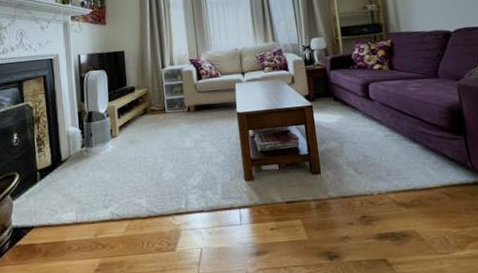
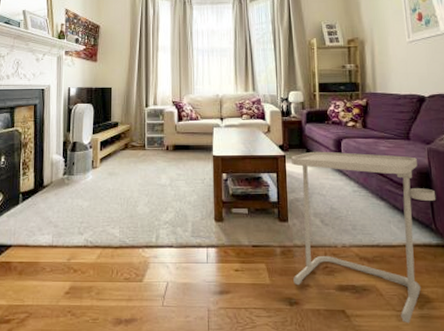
side table: none [319,95,470,266] -> present [291,151,437,324]

